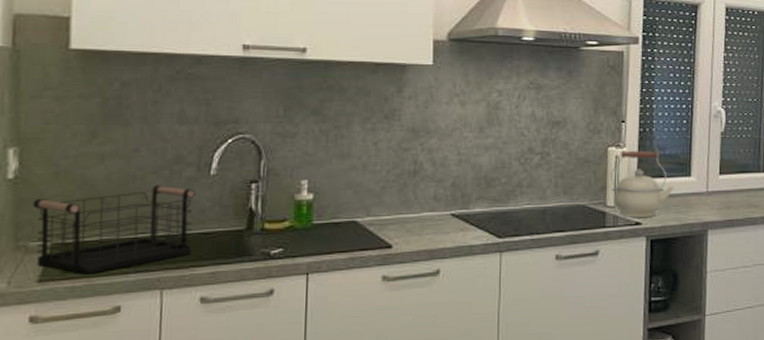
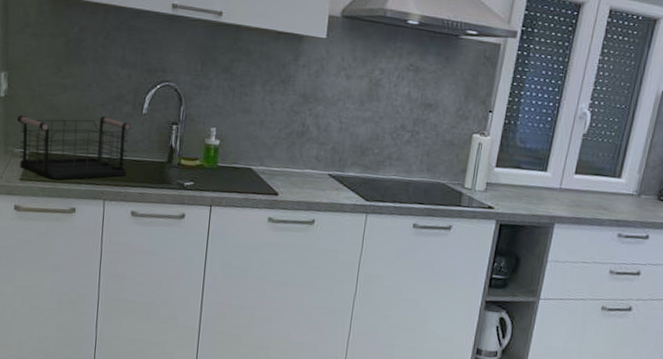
kettle: present [611,150,673,219] -> none [471,138,529,204]

